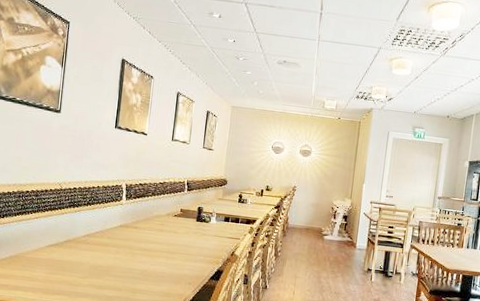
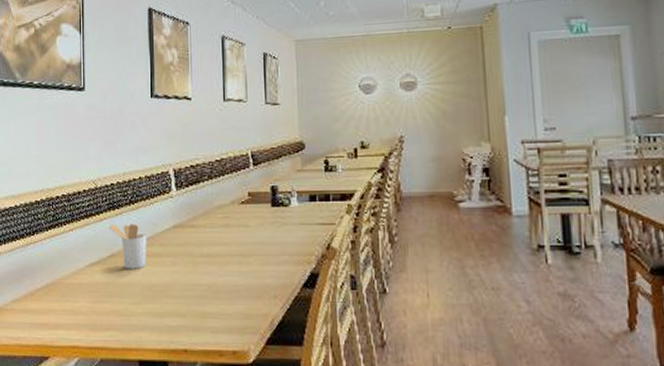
utensil holder: none [68,218,99,253] -> present [109,224,147,269]

